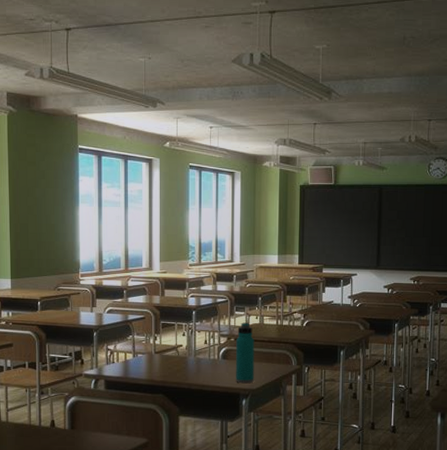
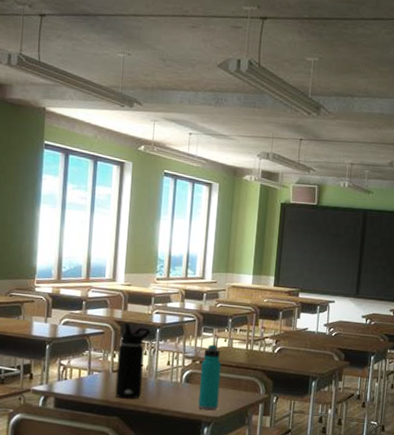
water bottle: none [159,307,188,377] -> present [115,322,151,399]

